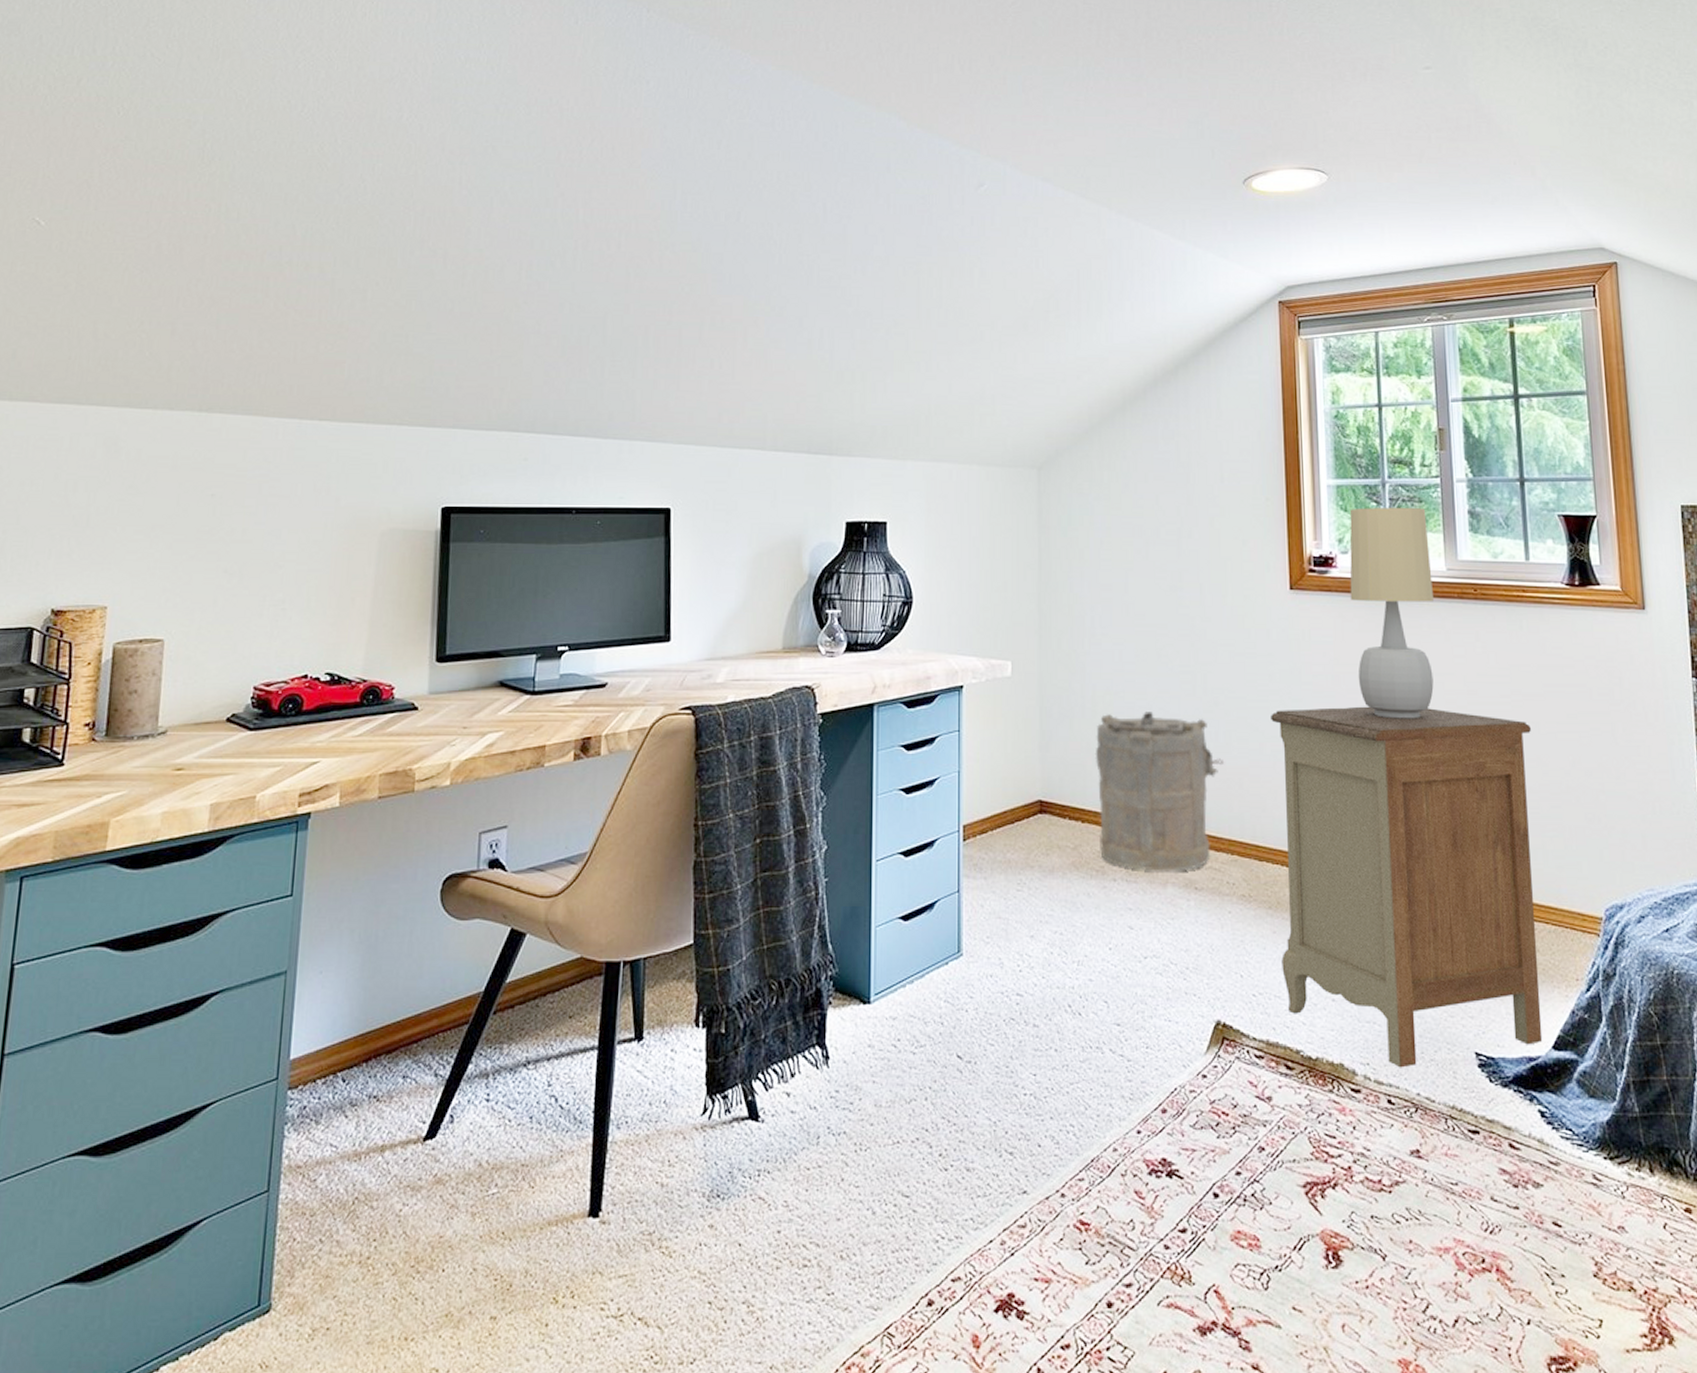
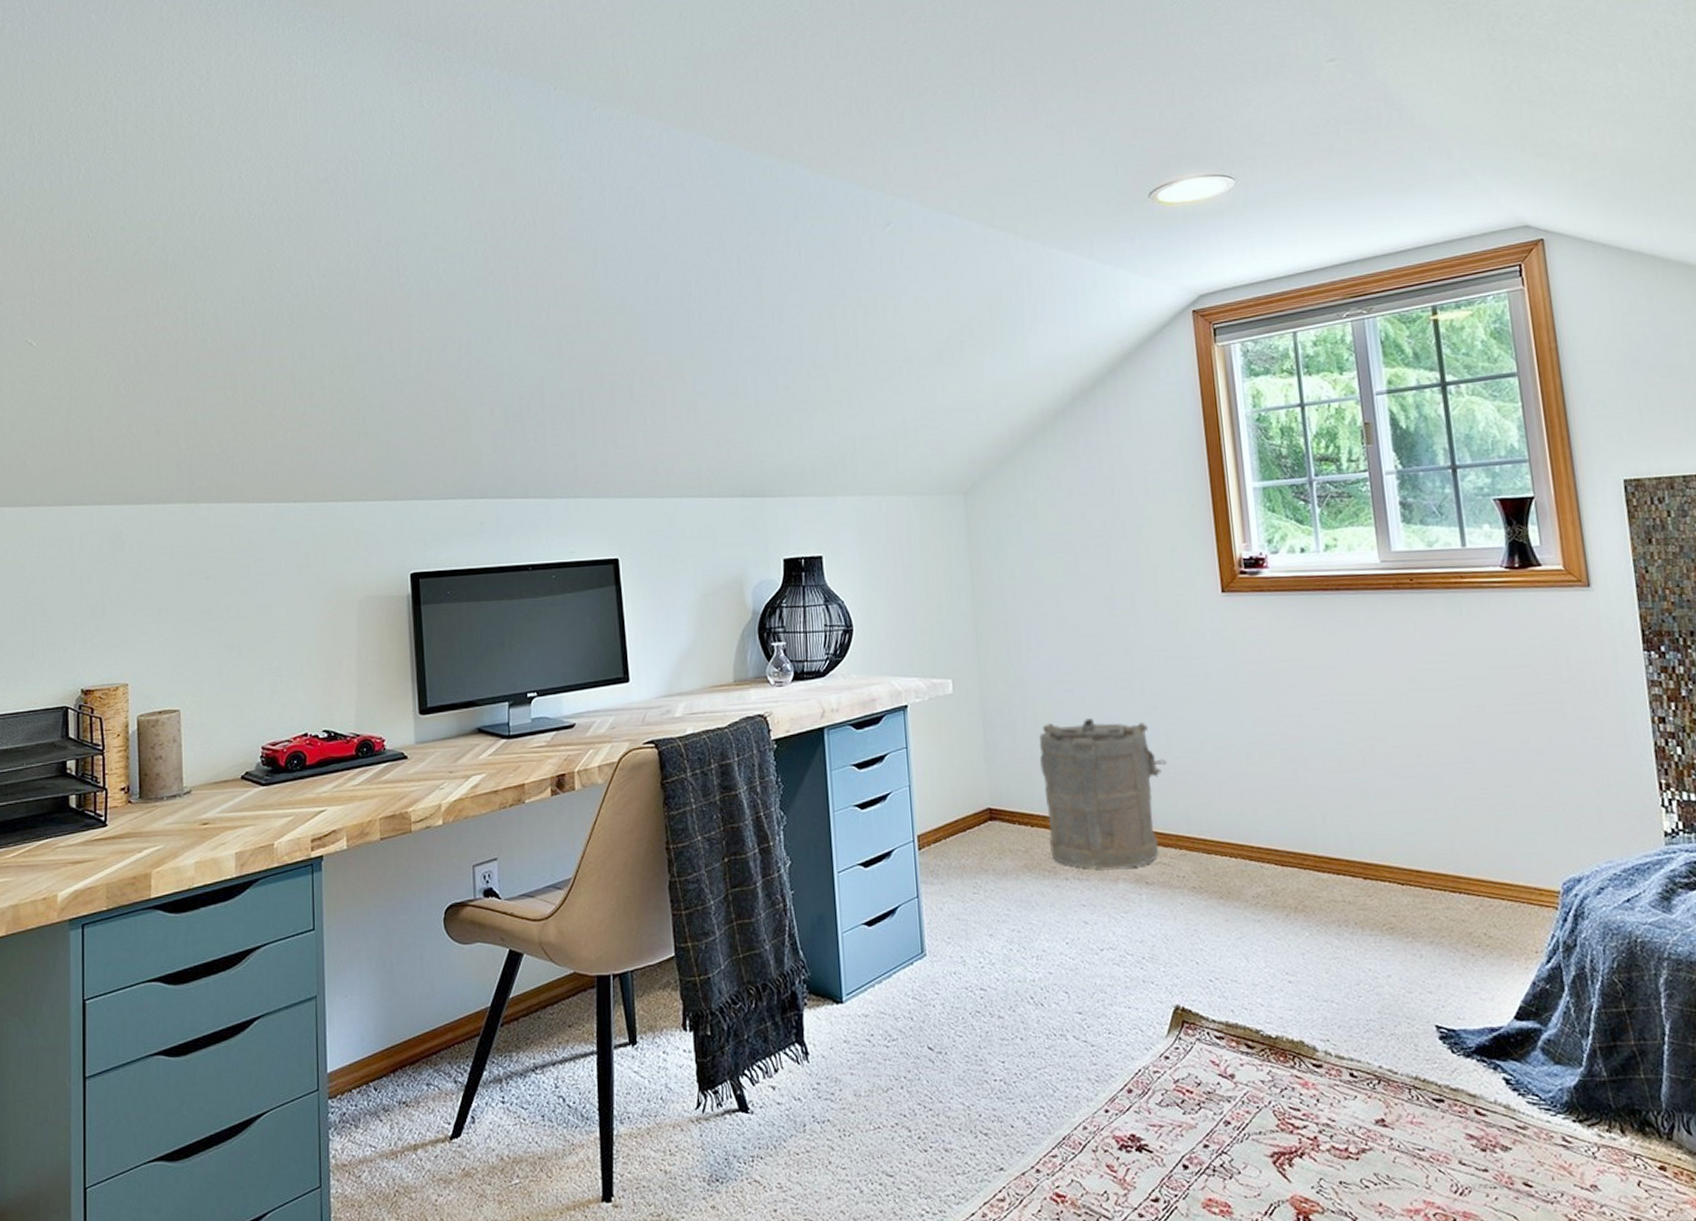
nightstand: present [1271,706,1543,1068] -> none [1210,698,1504,1043]
table lamp: present [1349,508,1434,719] -> none [1278,503,1374,711]

